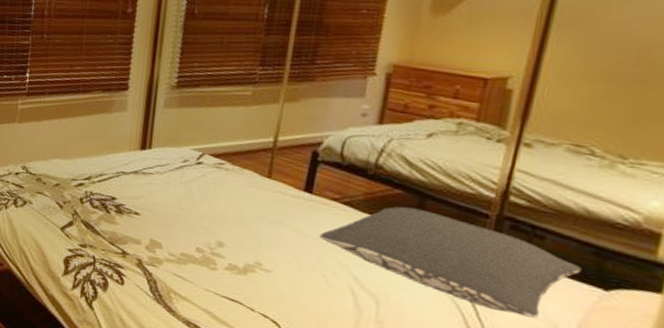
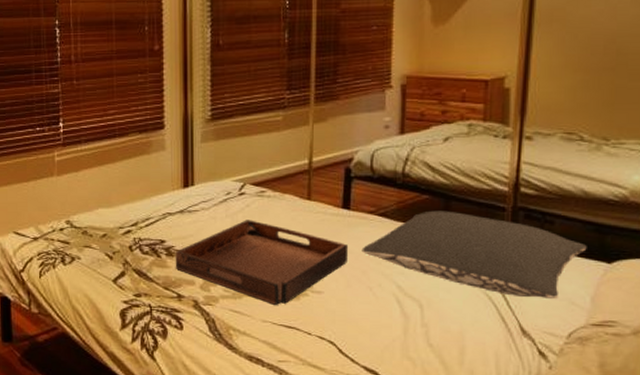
serving tray: none [123,189,306,277] -> present [175,220,349,305]

